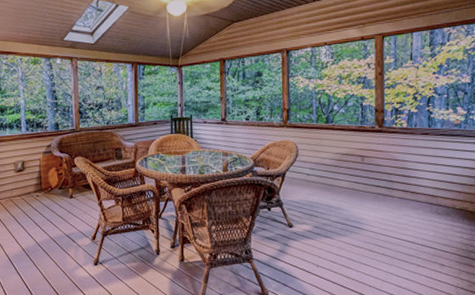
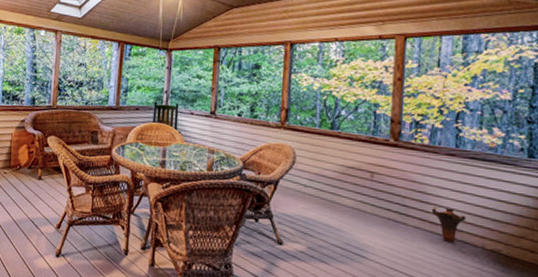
vase: none [412,179,439,208] -> present [431,207,466,244]

